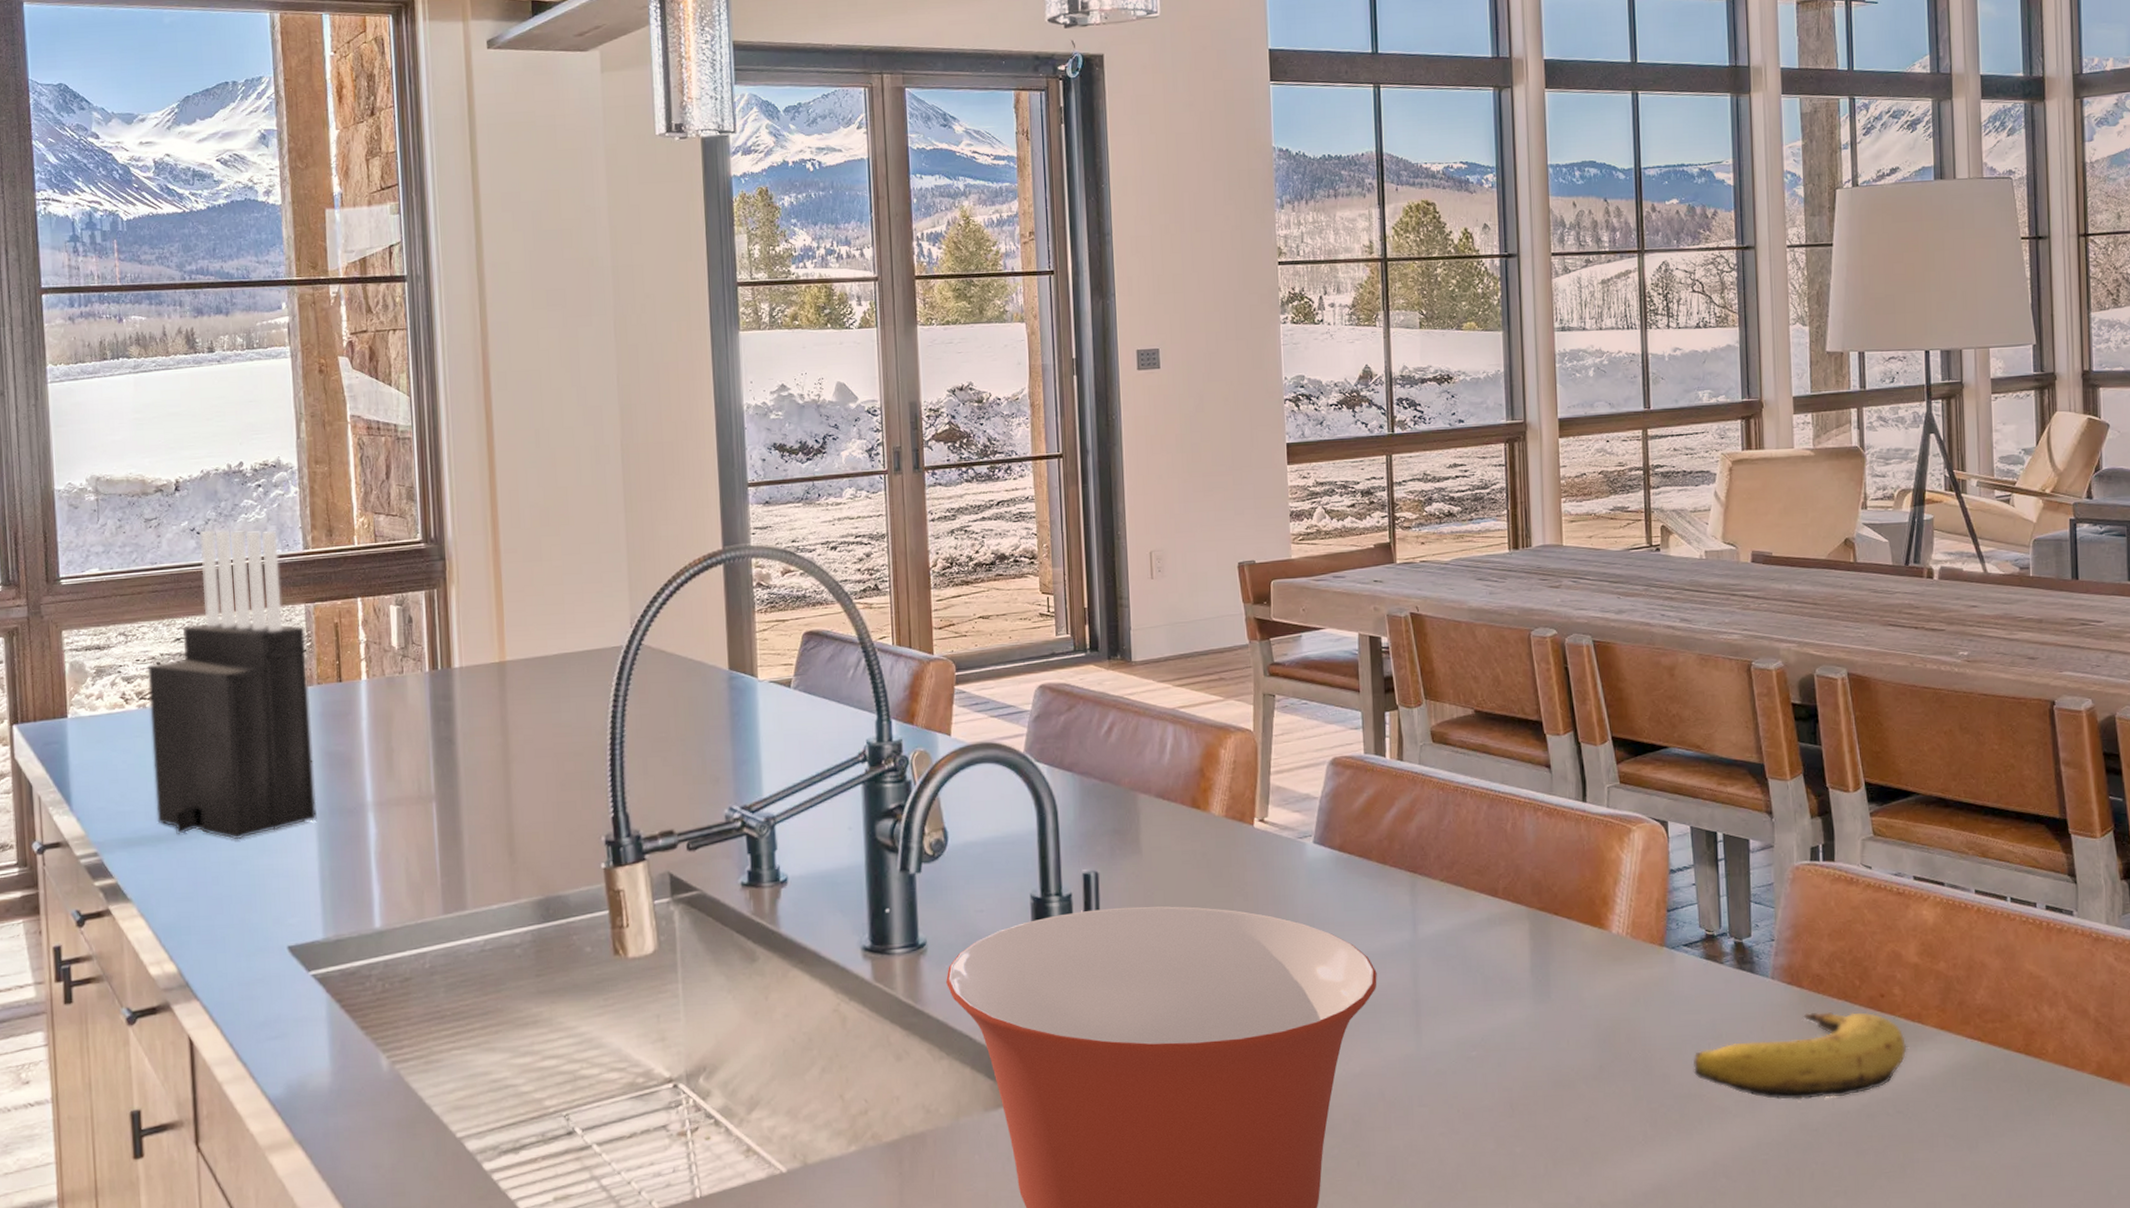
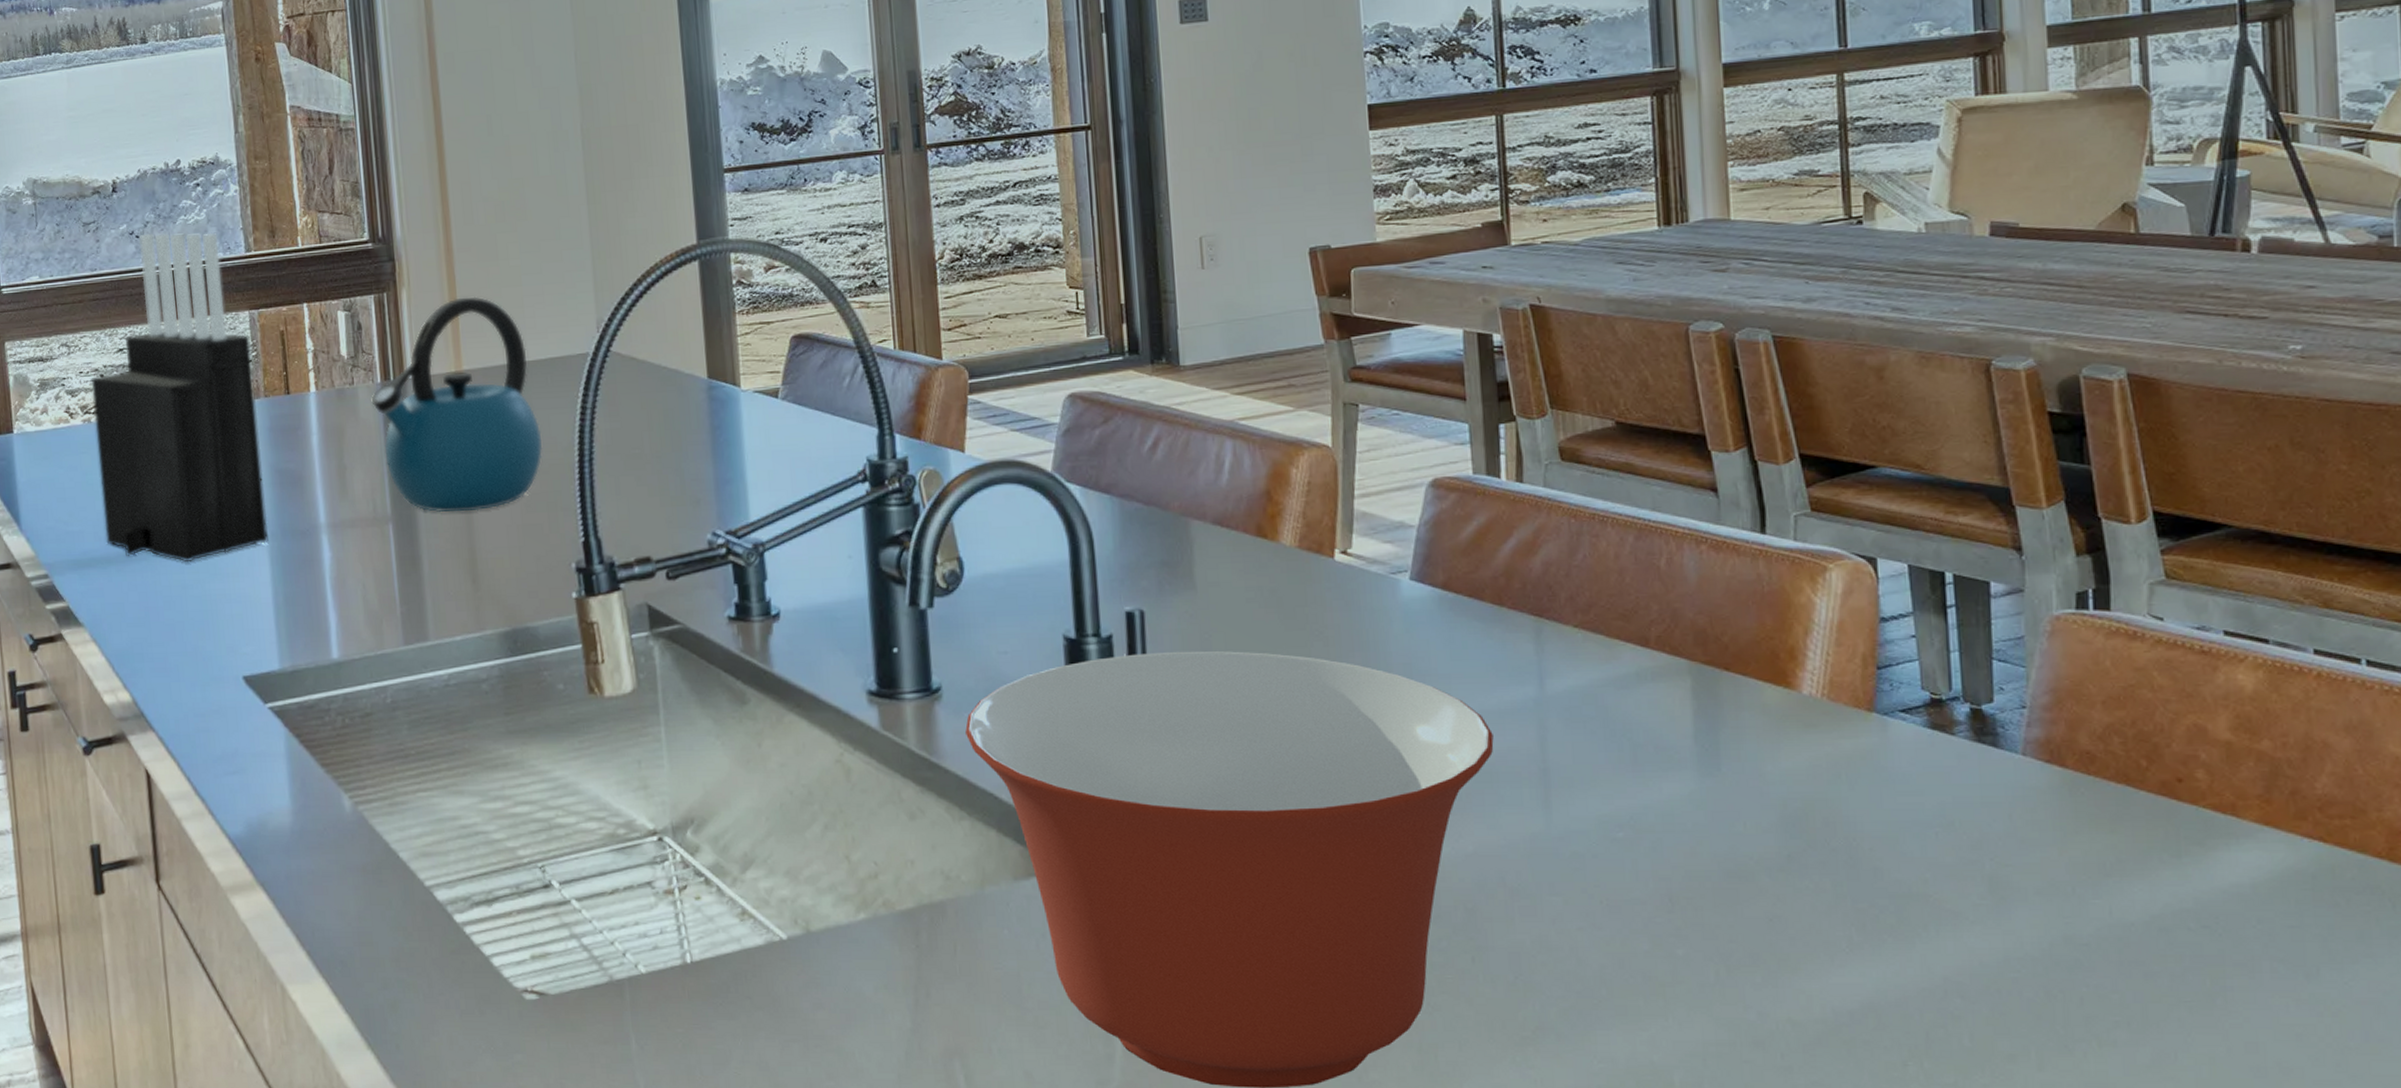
kettle: none [419,594,578,792] -> present [371,296,543,513]
banana: present [1693,1011,1906,1100] -> none [1914,797,2215,907]

